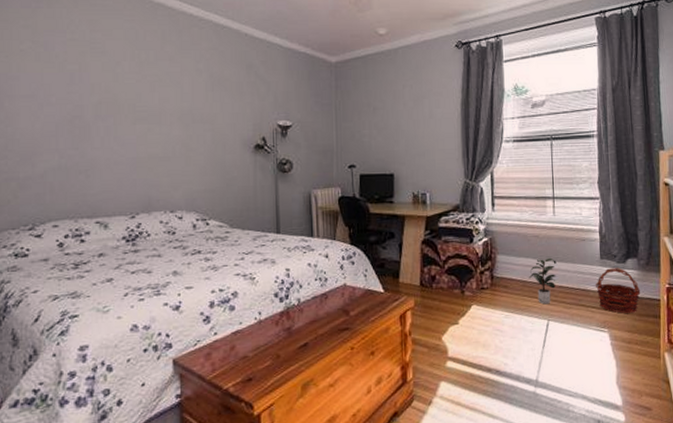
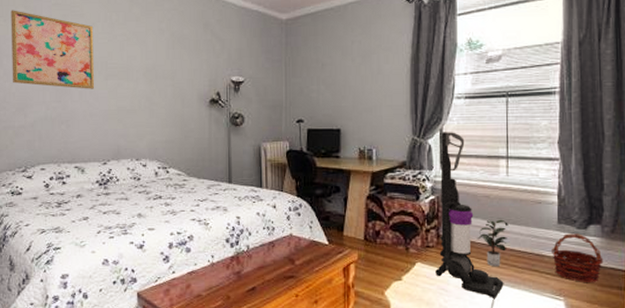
wall art: none [14,45,120,135] -> present [11,10,95,89]
vacuum cleaner: none [490,174,555,335] -> present [435,132,504,298]

